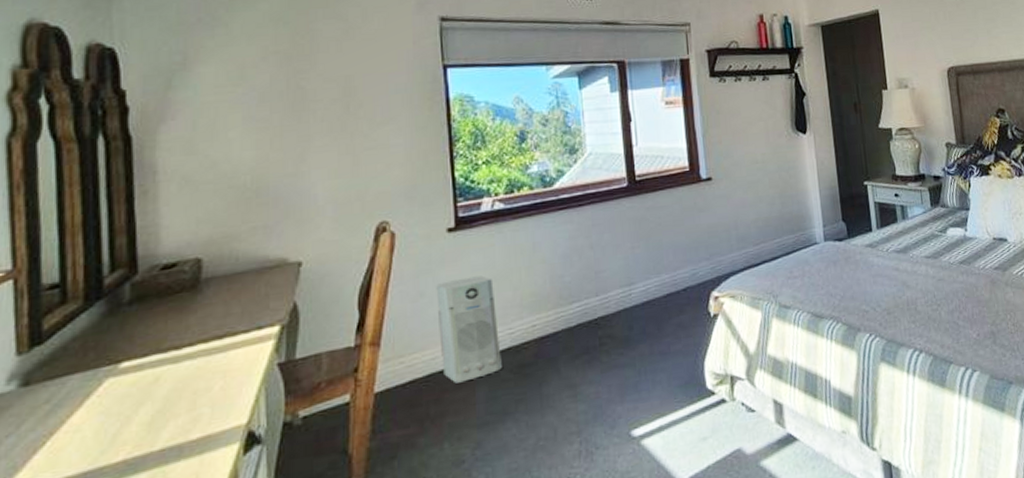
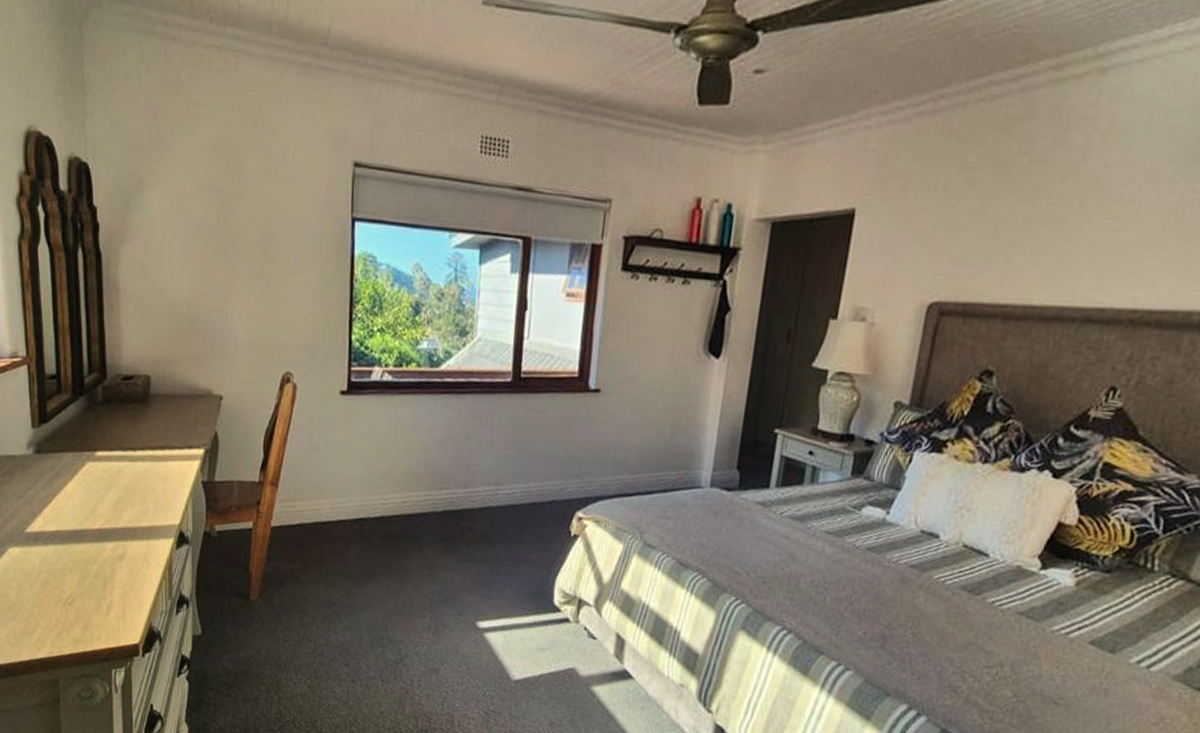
air purifier: present [436,275,502,383] -> none [325,441,375,537]

